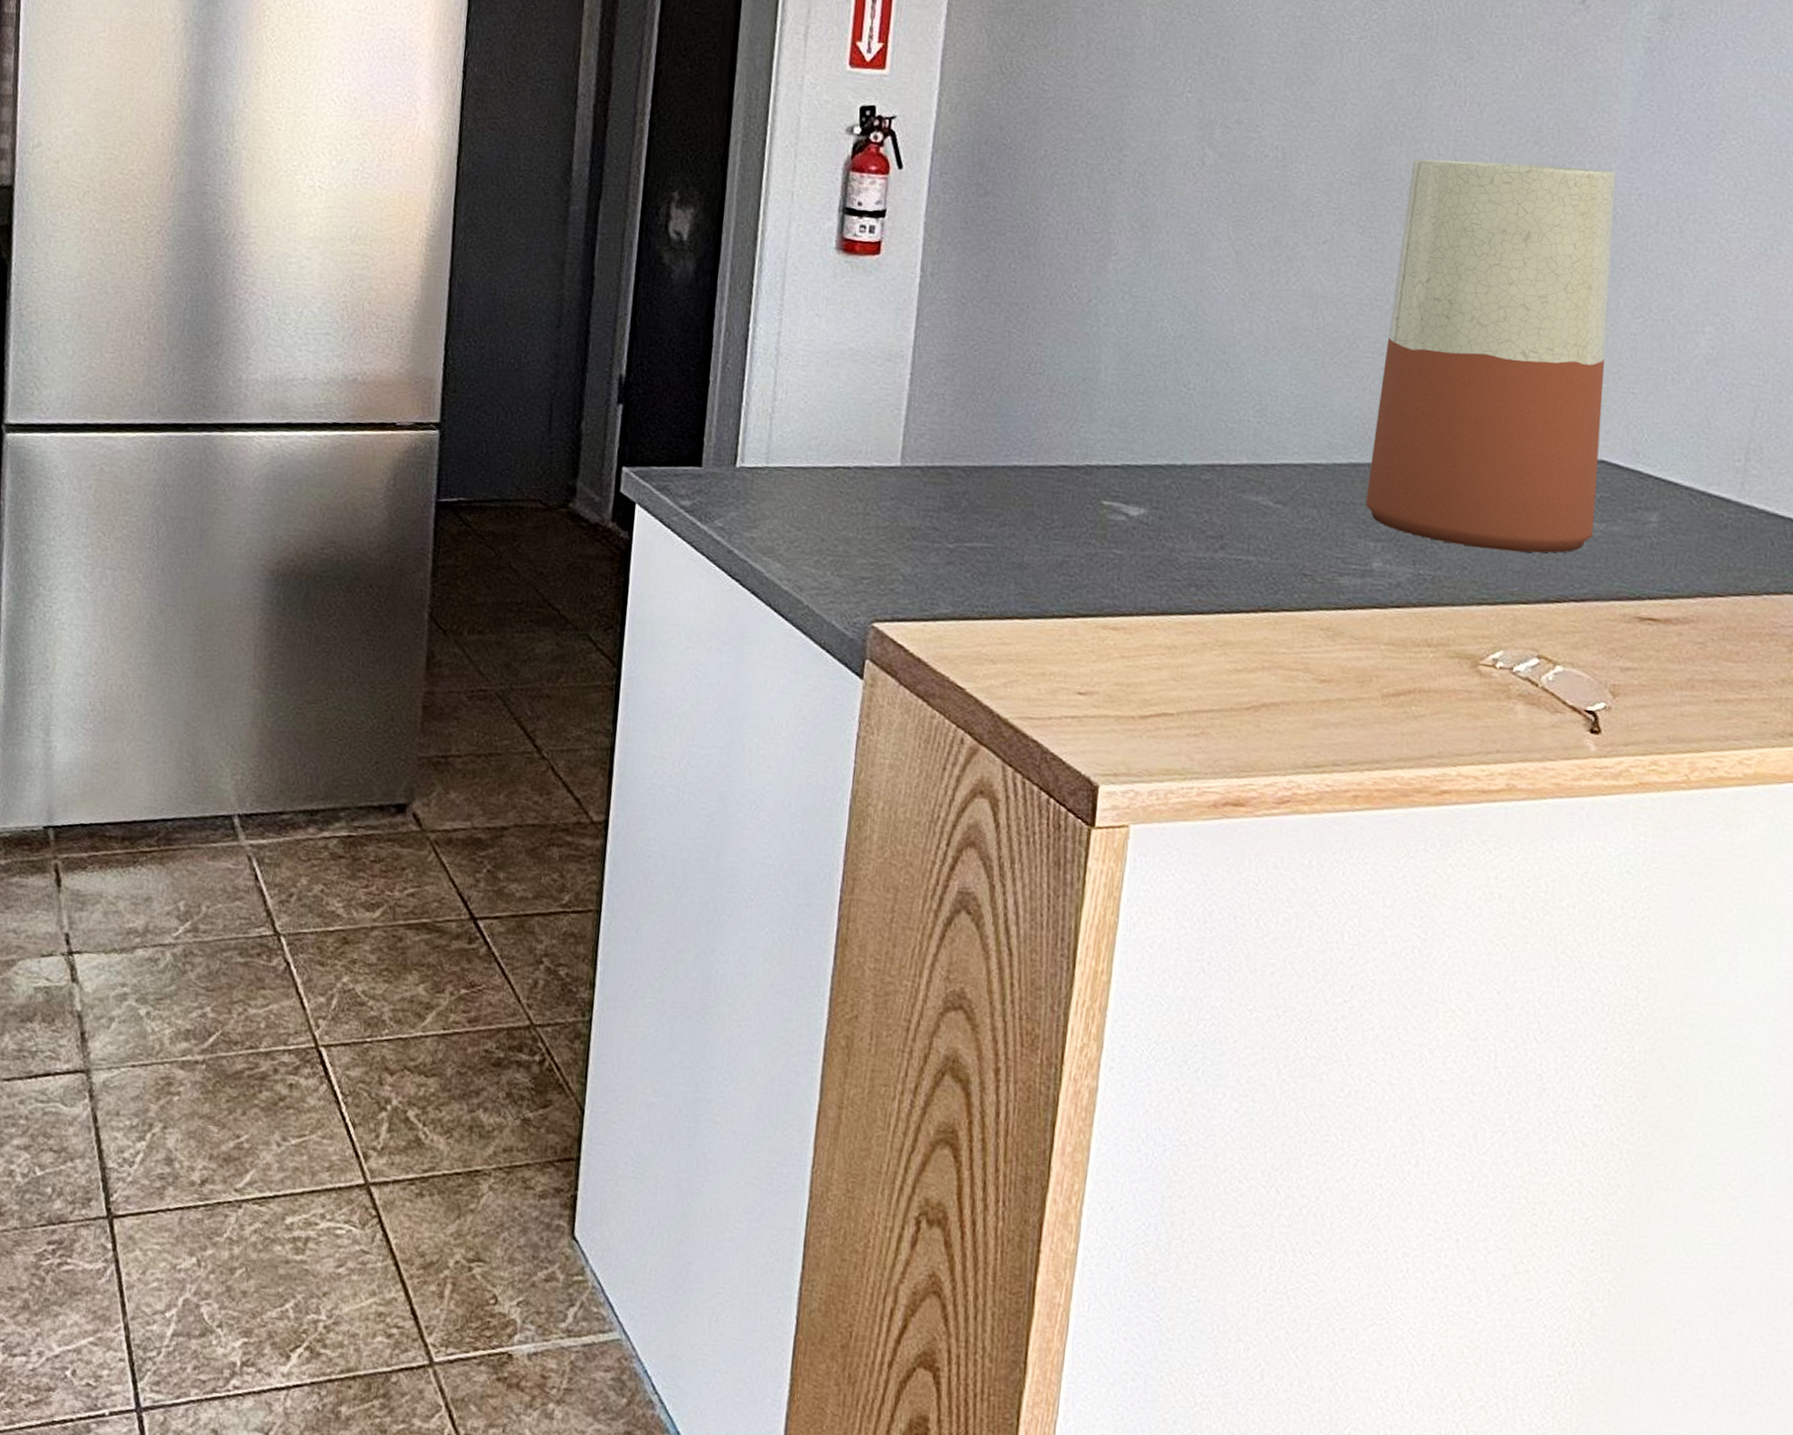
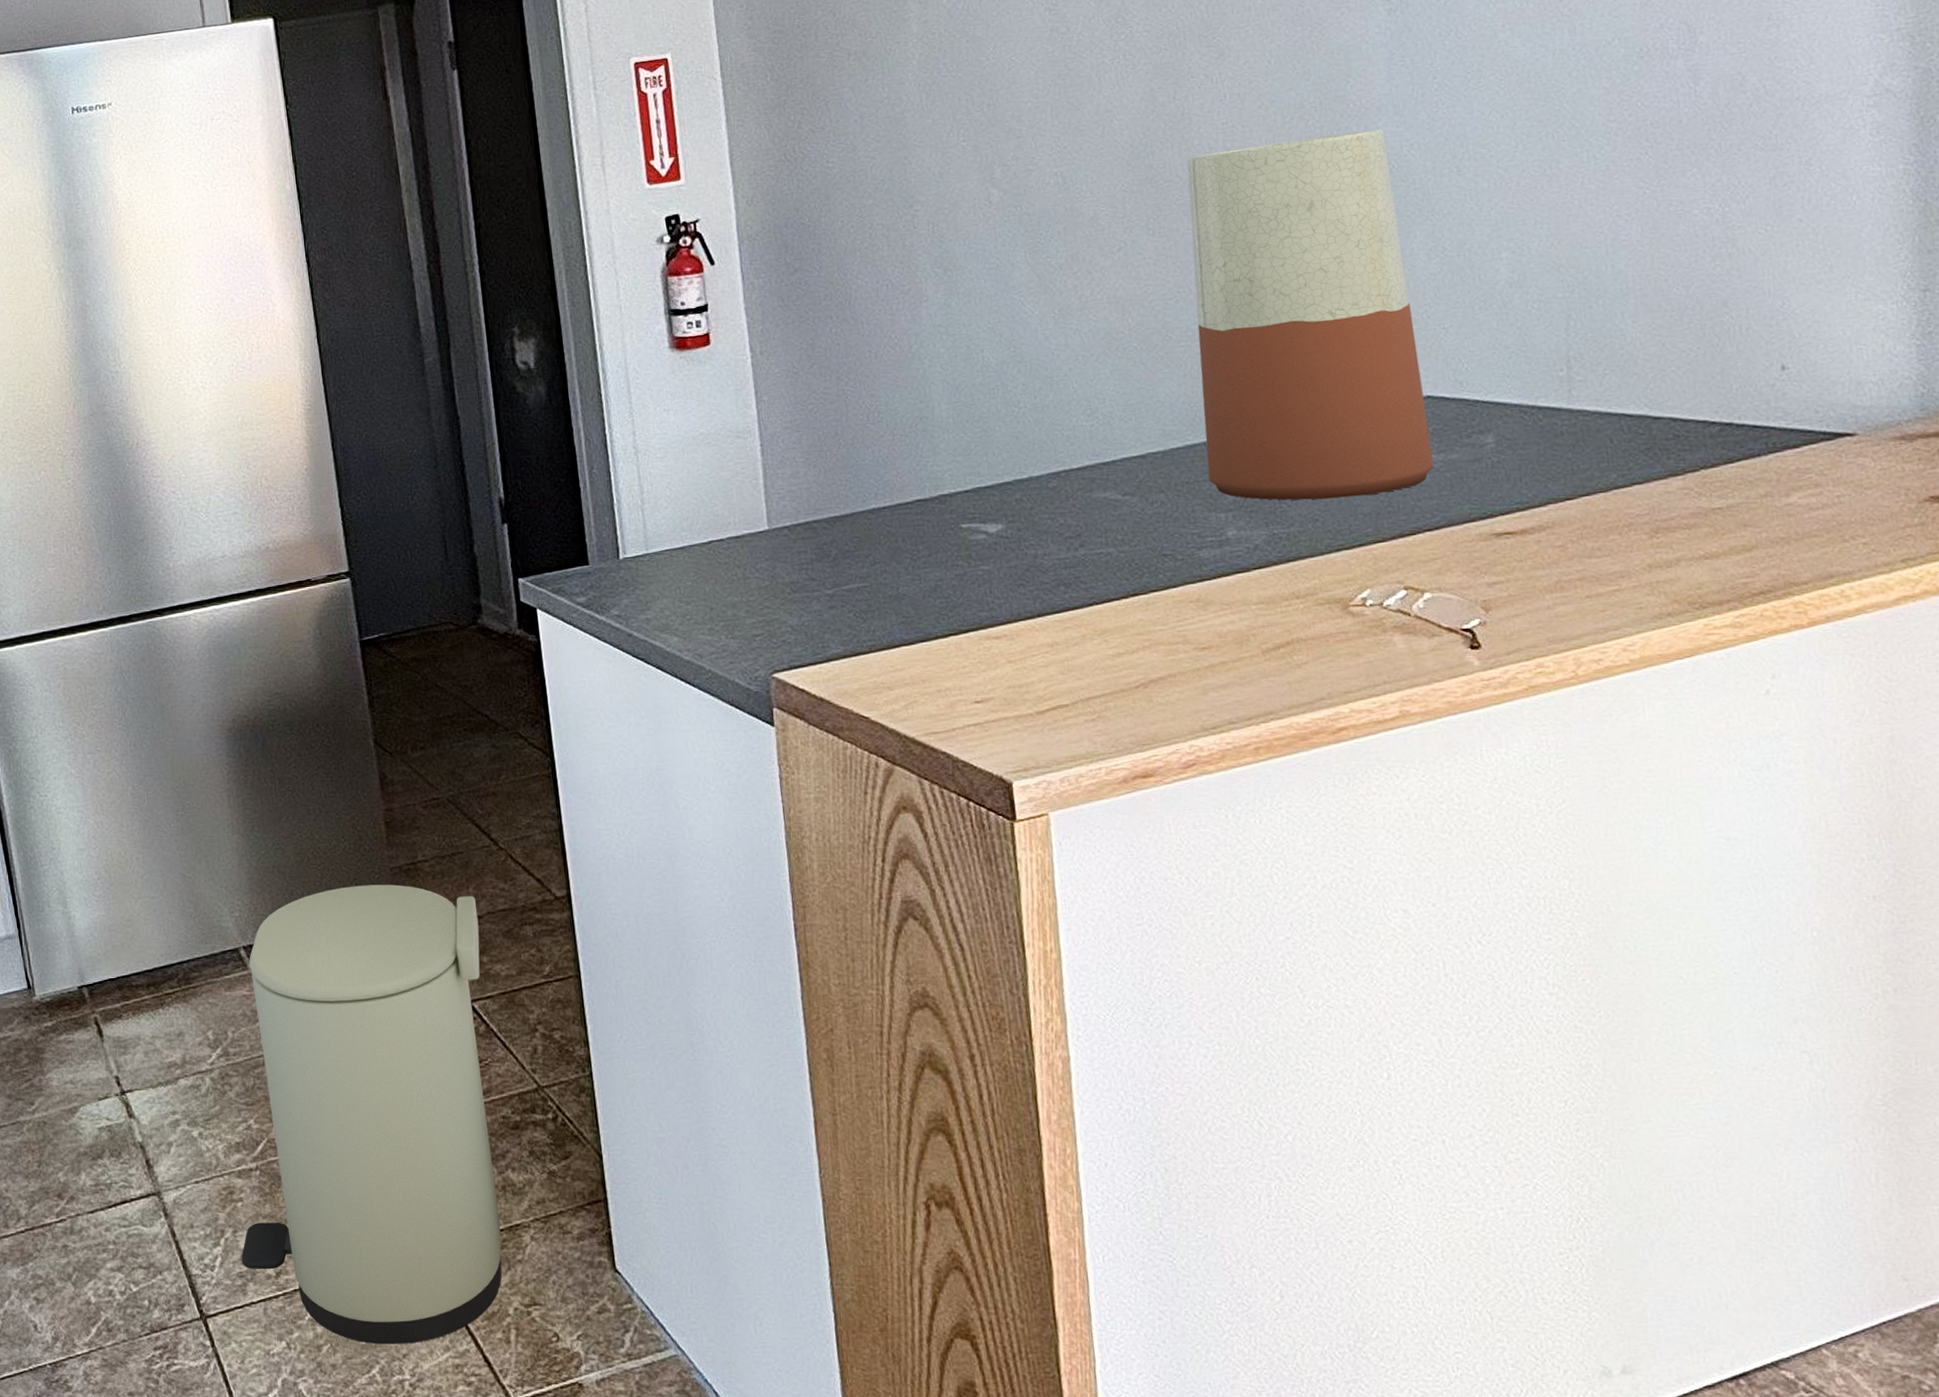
pedal bin: none [165,768,505,1282] -> present [241,884,502,1344]

